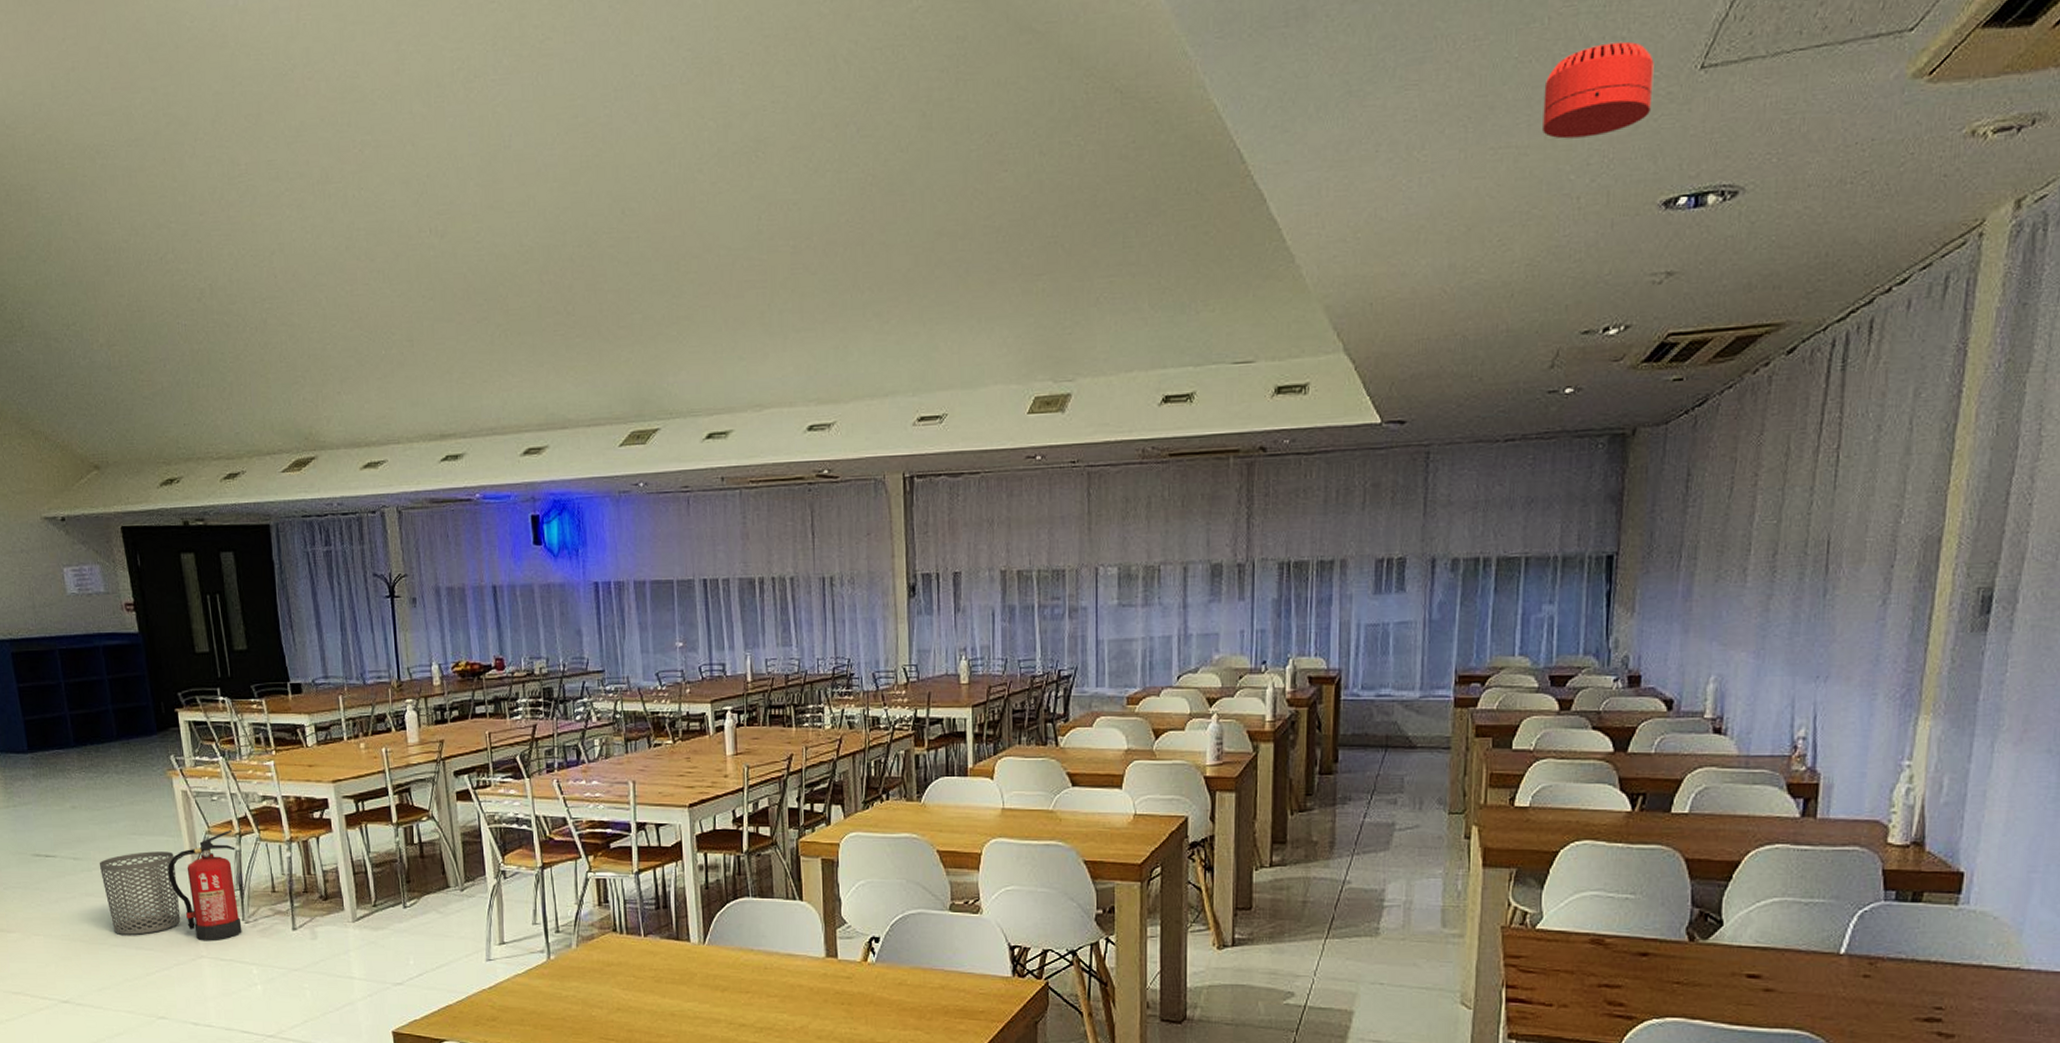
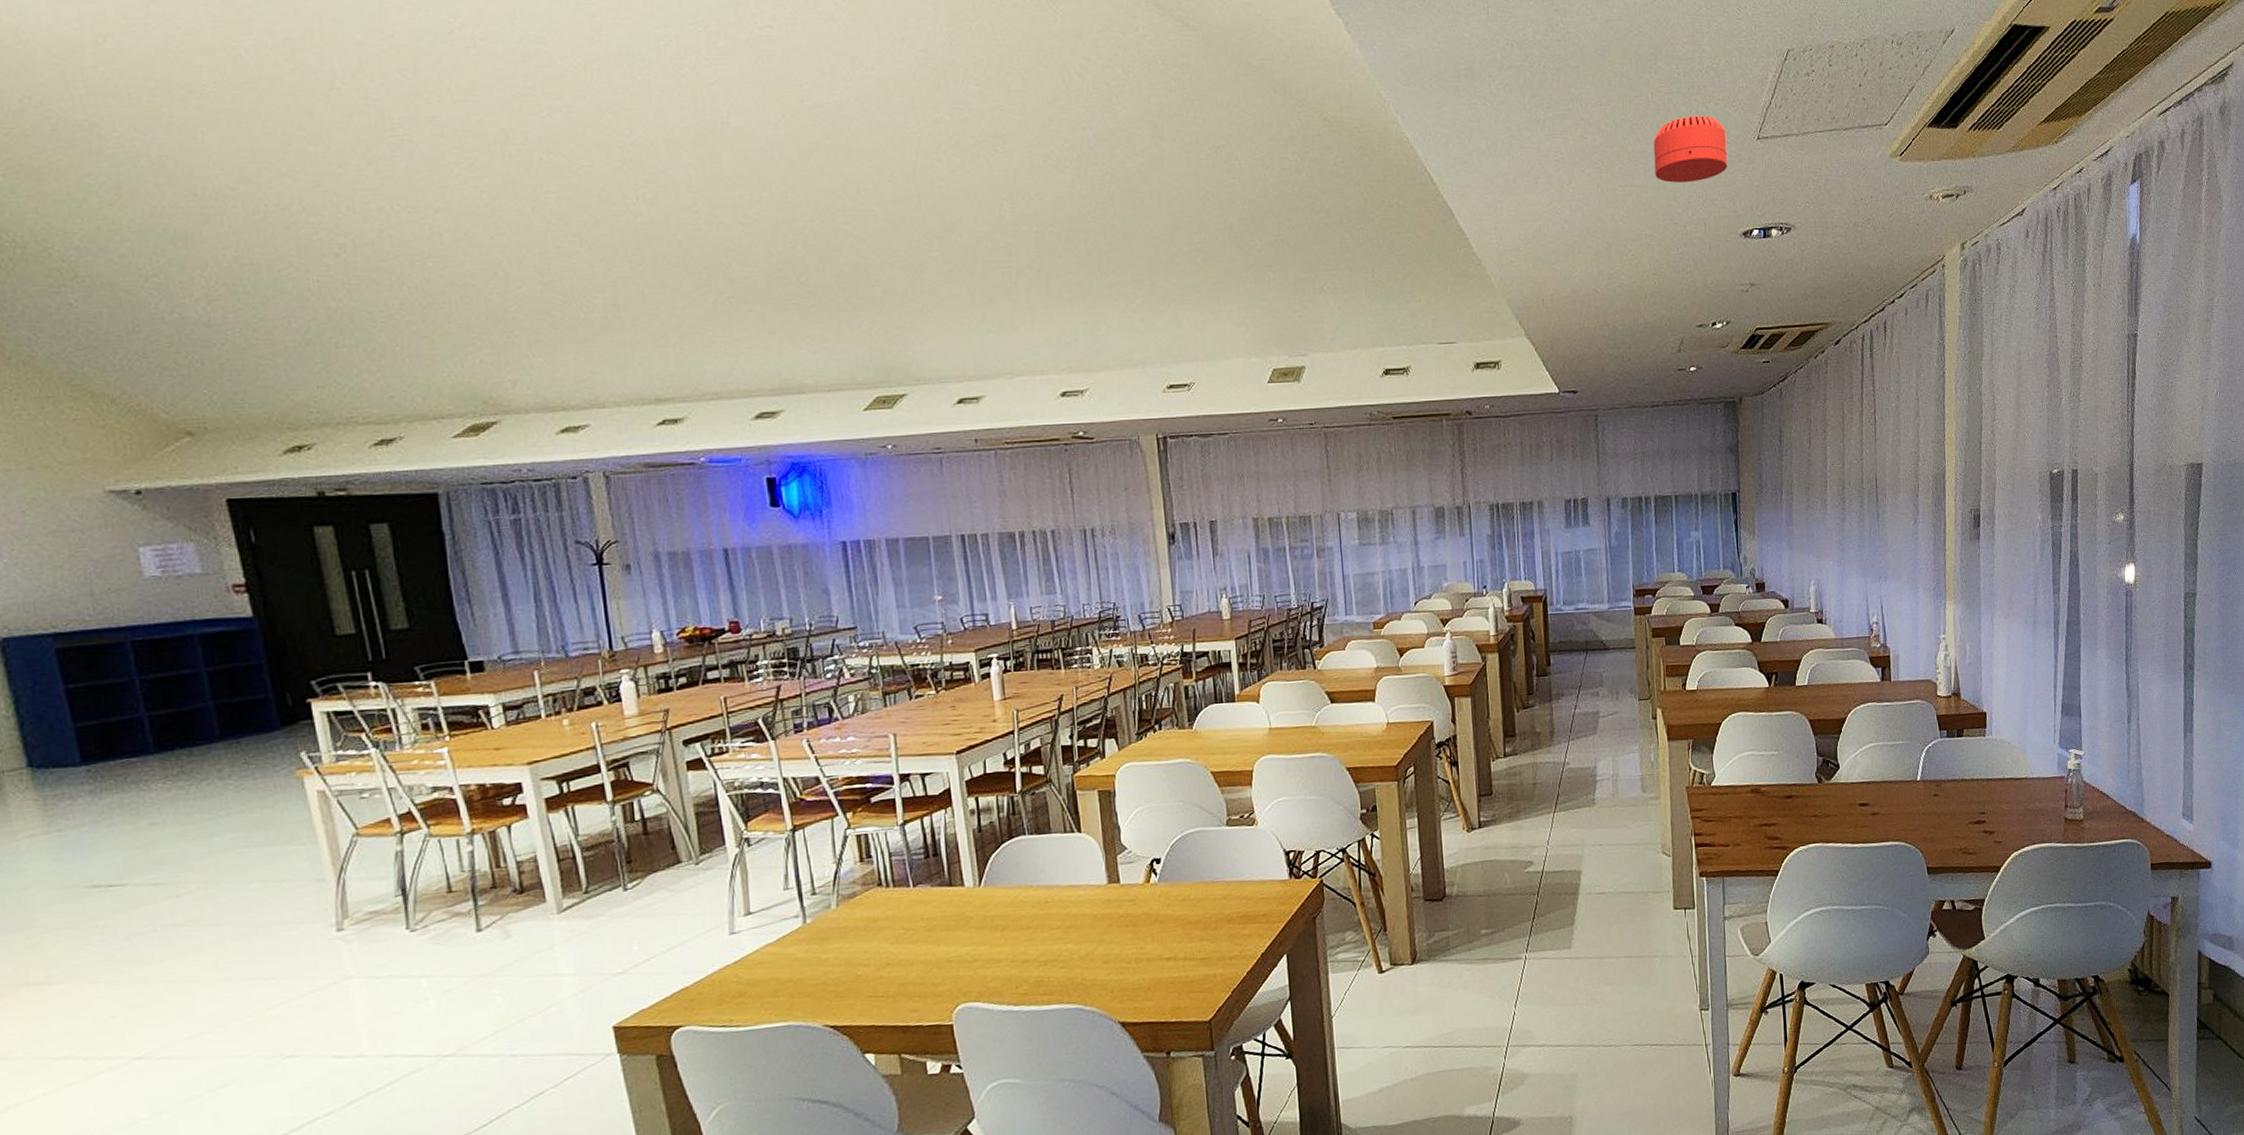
waste bin: present [99,851,181,935] -> none [193,862,317,967]
fire extinguisher: present [168,829,242,941] -> none [297,828,406,960]

